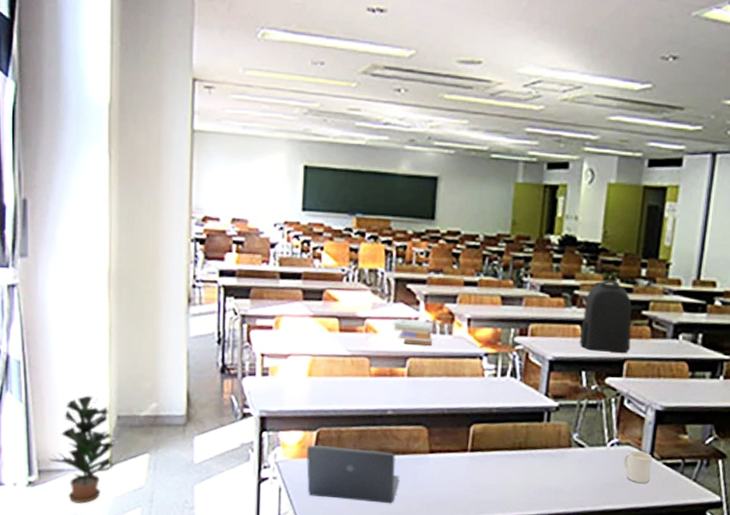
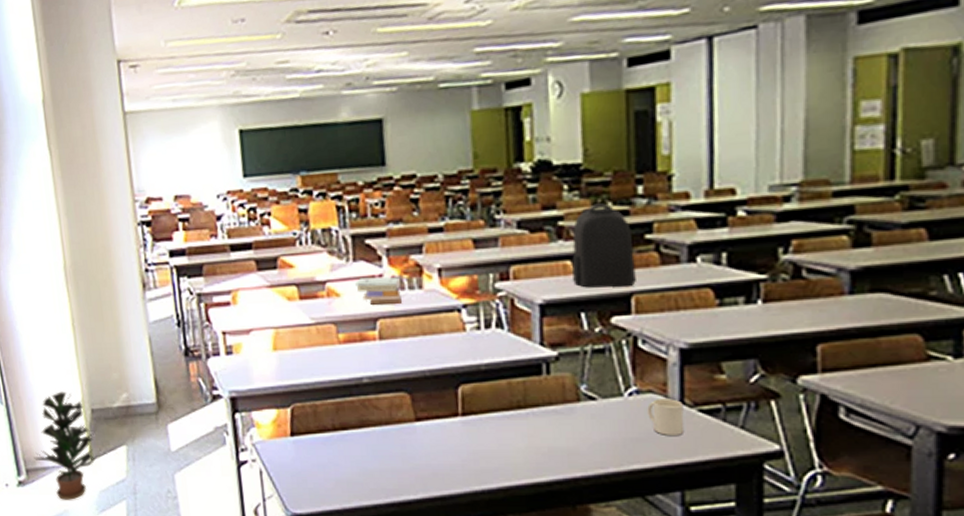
laptop: present [305,445,400,503] -> none [282,422,387,479]

